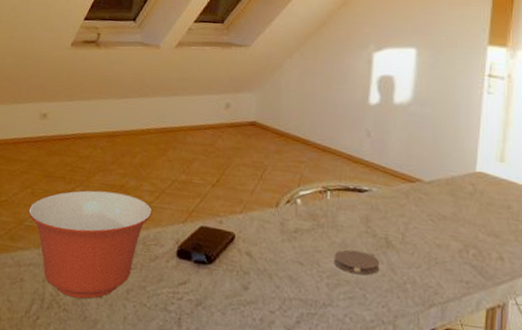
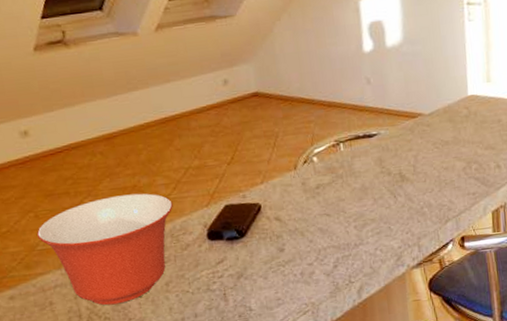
coaster: present [333,249,380,275] -> none [356,190,399,212]

